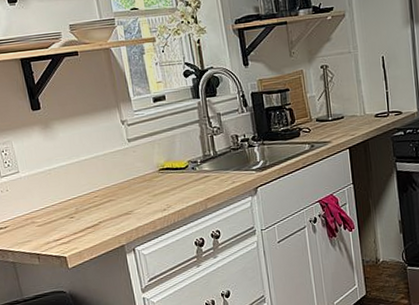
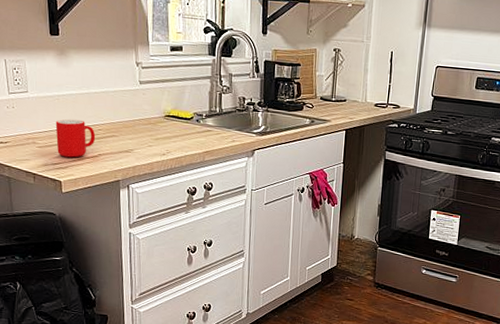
cup: none [51,190,94,232] -> present [55,119,96,158]

